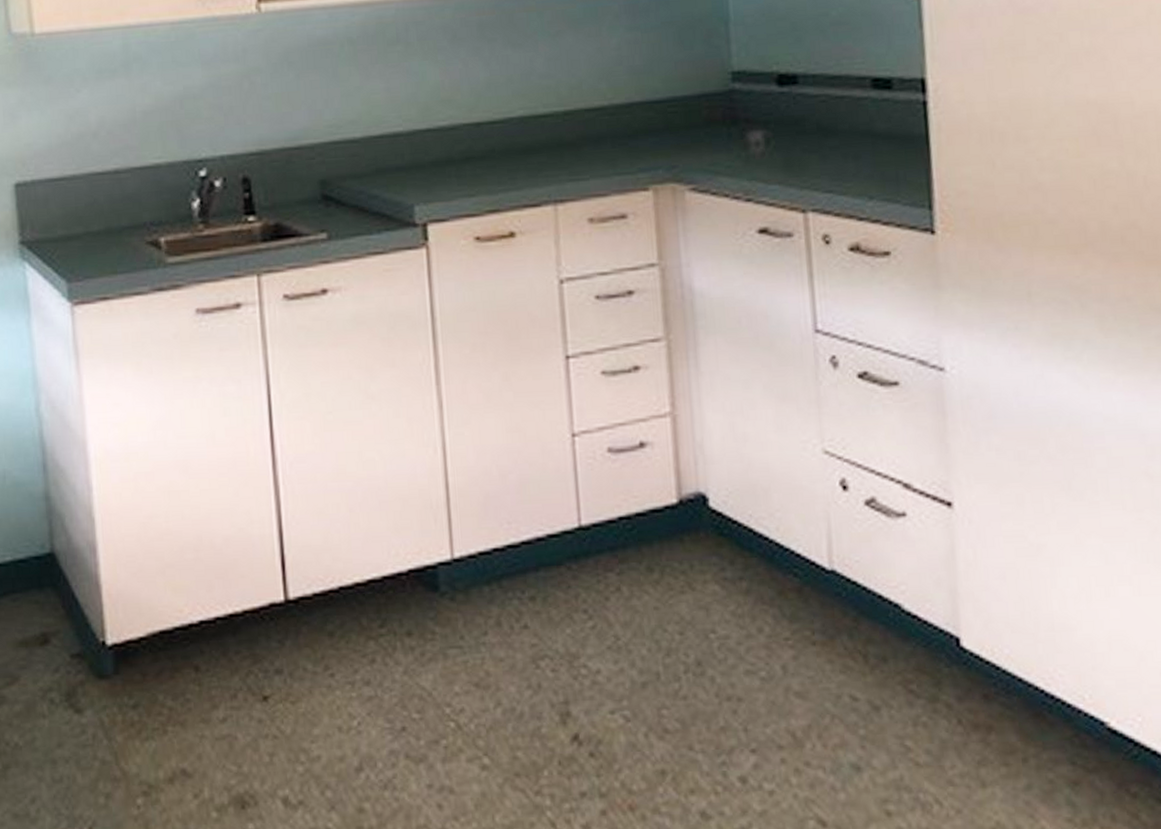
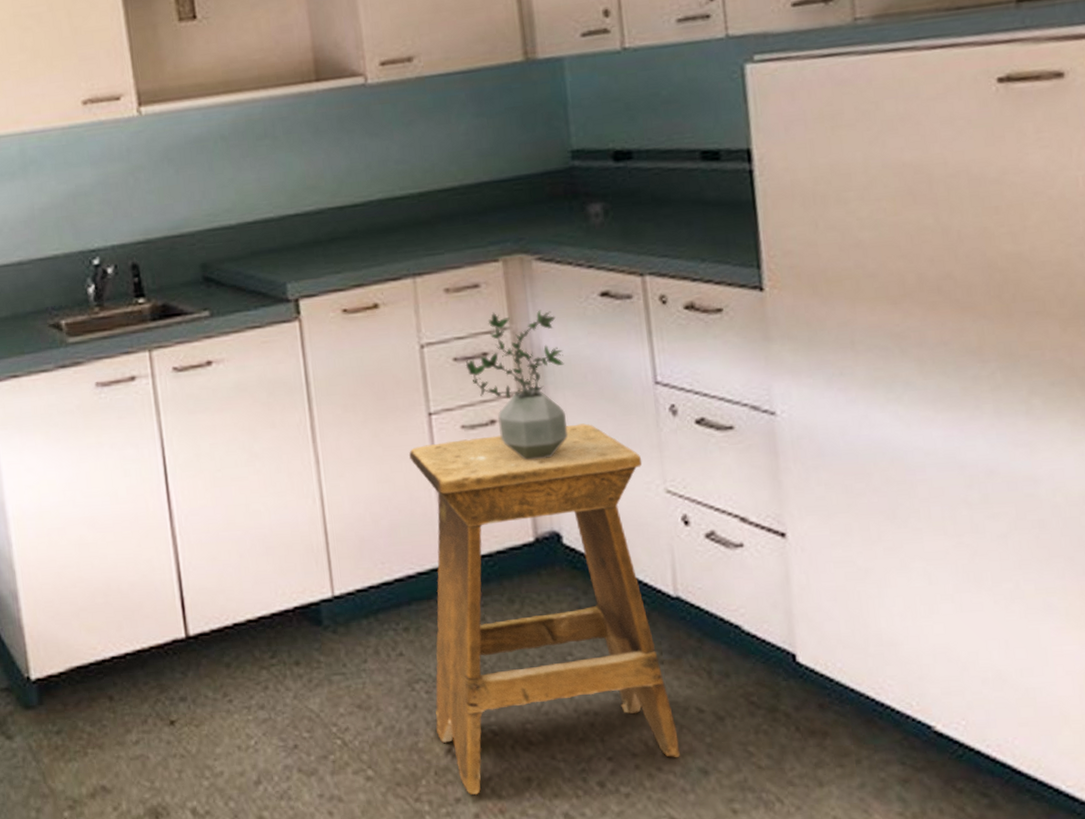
stool: none [542,373,831,789] -> present [408,423,680,796]
potted plant: none [608,245,718,412] -> present [465,309,568,460]

